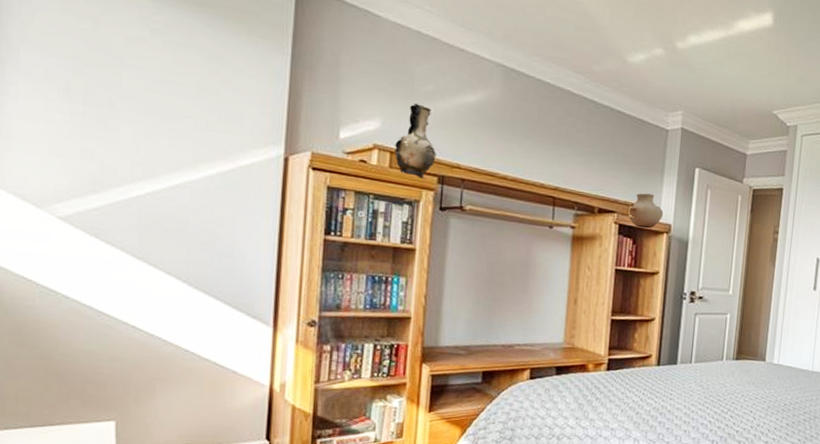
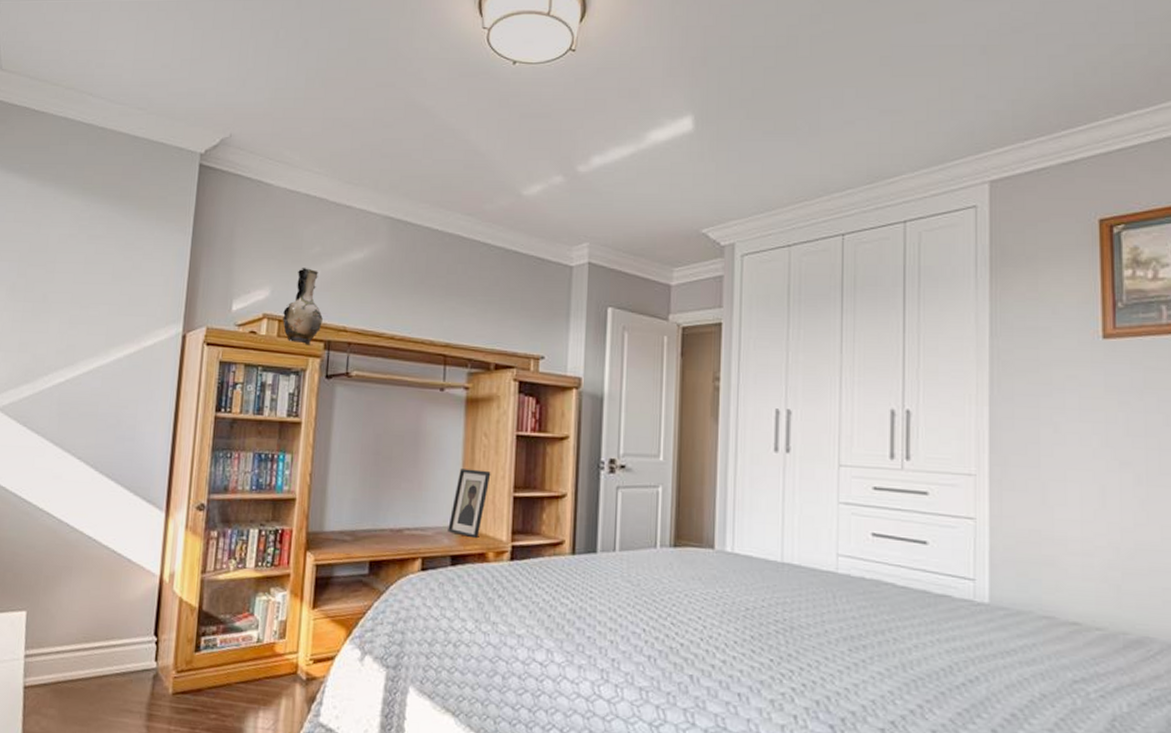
picture frame: none [554,295,593,353] -> present [448,468,491,539]
vase: present [628,193,664,229] -> none [529,342,572,384]

